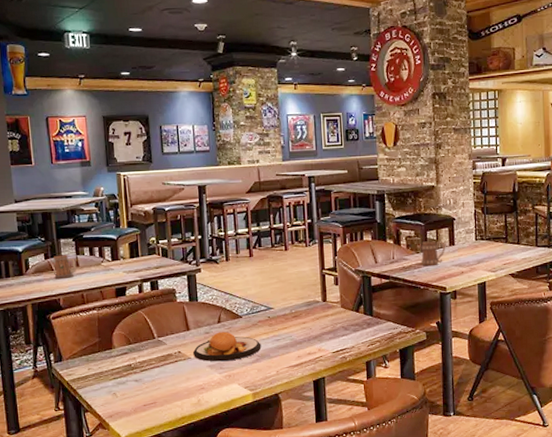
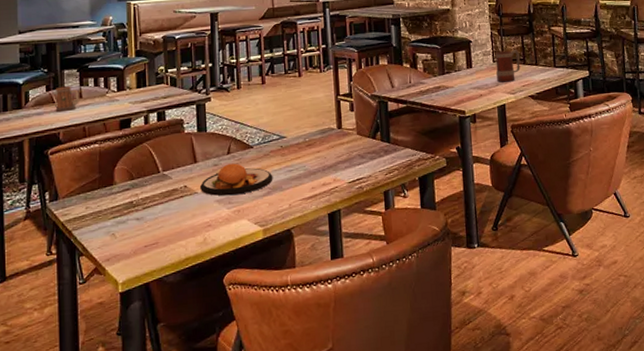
beer mug: present [421,240,445,266] -> none [438,63,463,89]
beer mug: none [478,228,503,260] -> present [495,50,521,83]

